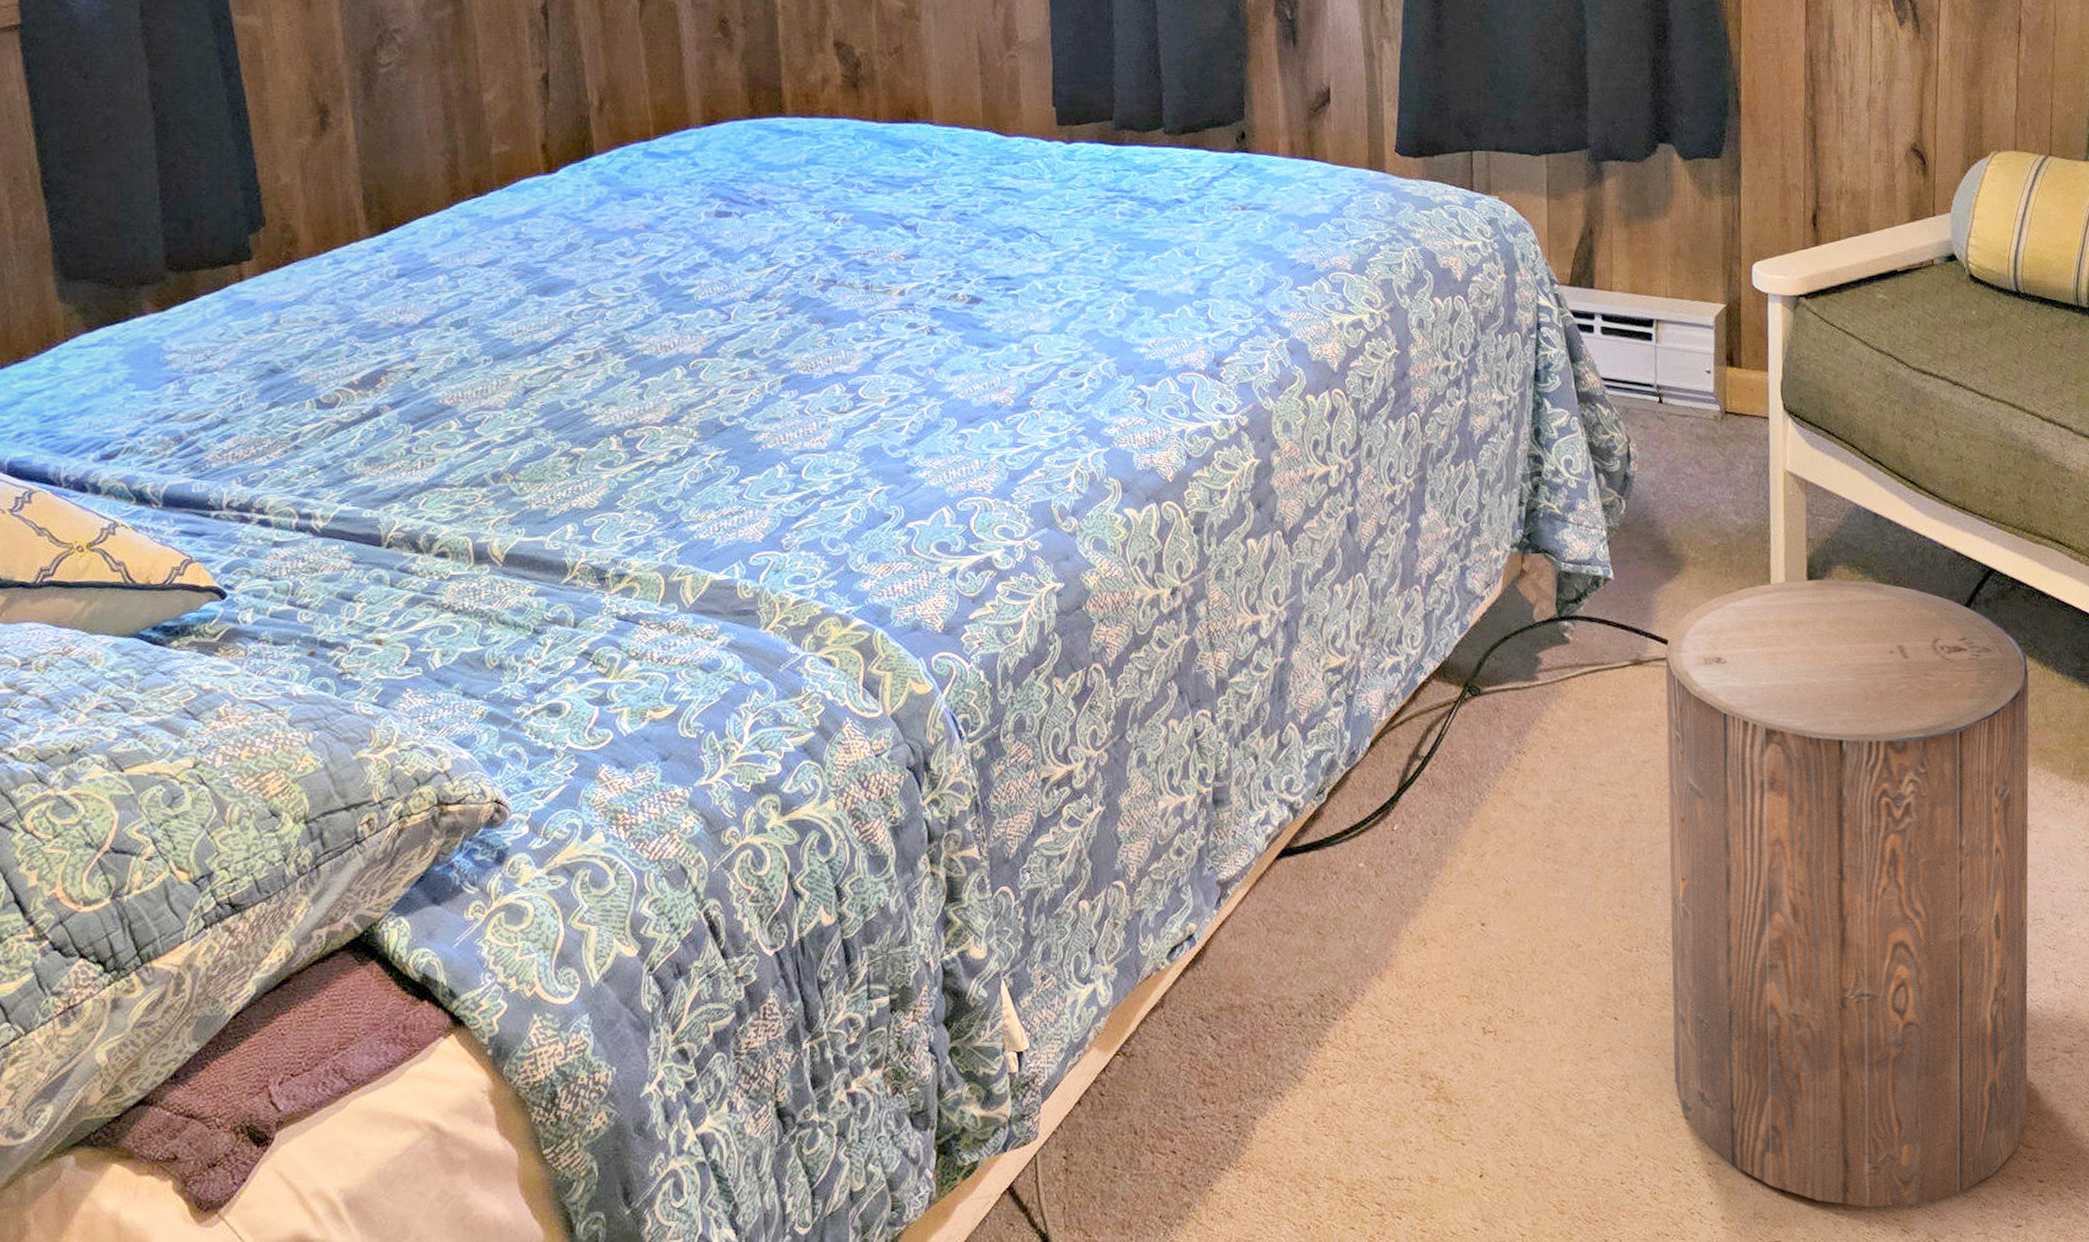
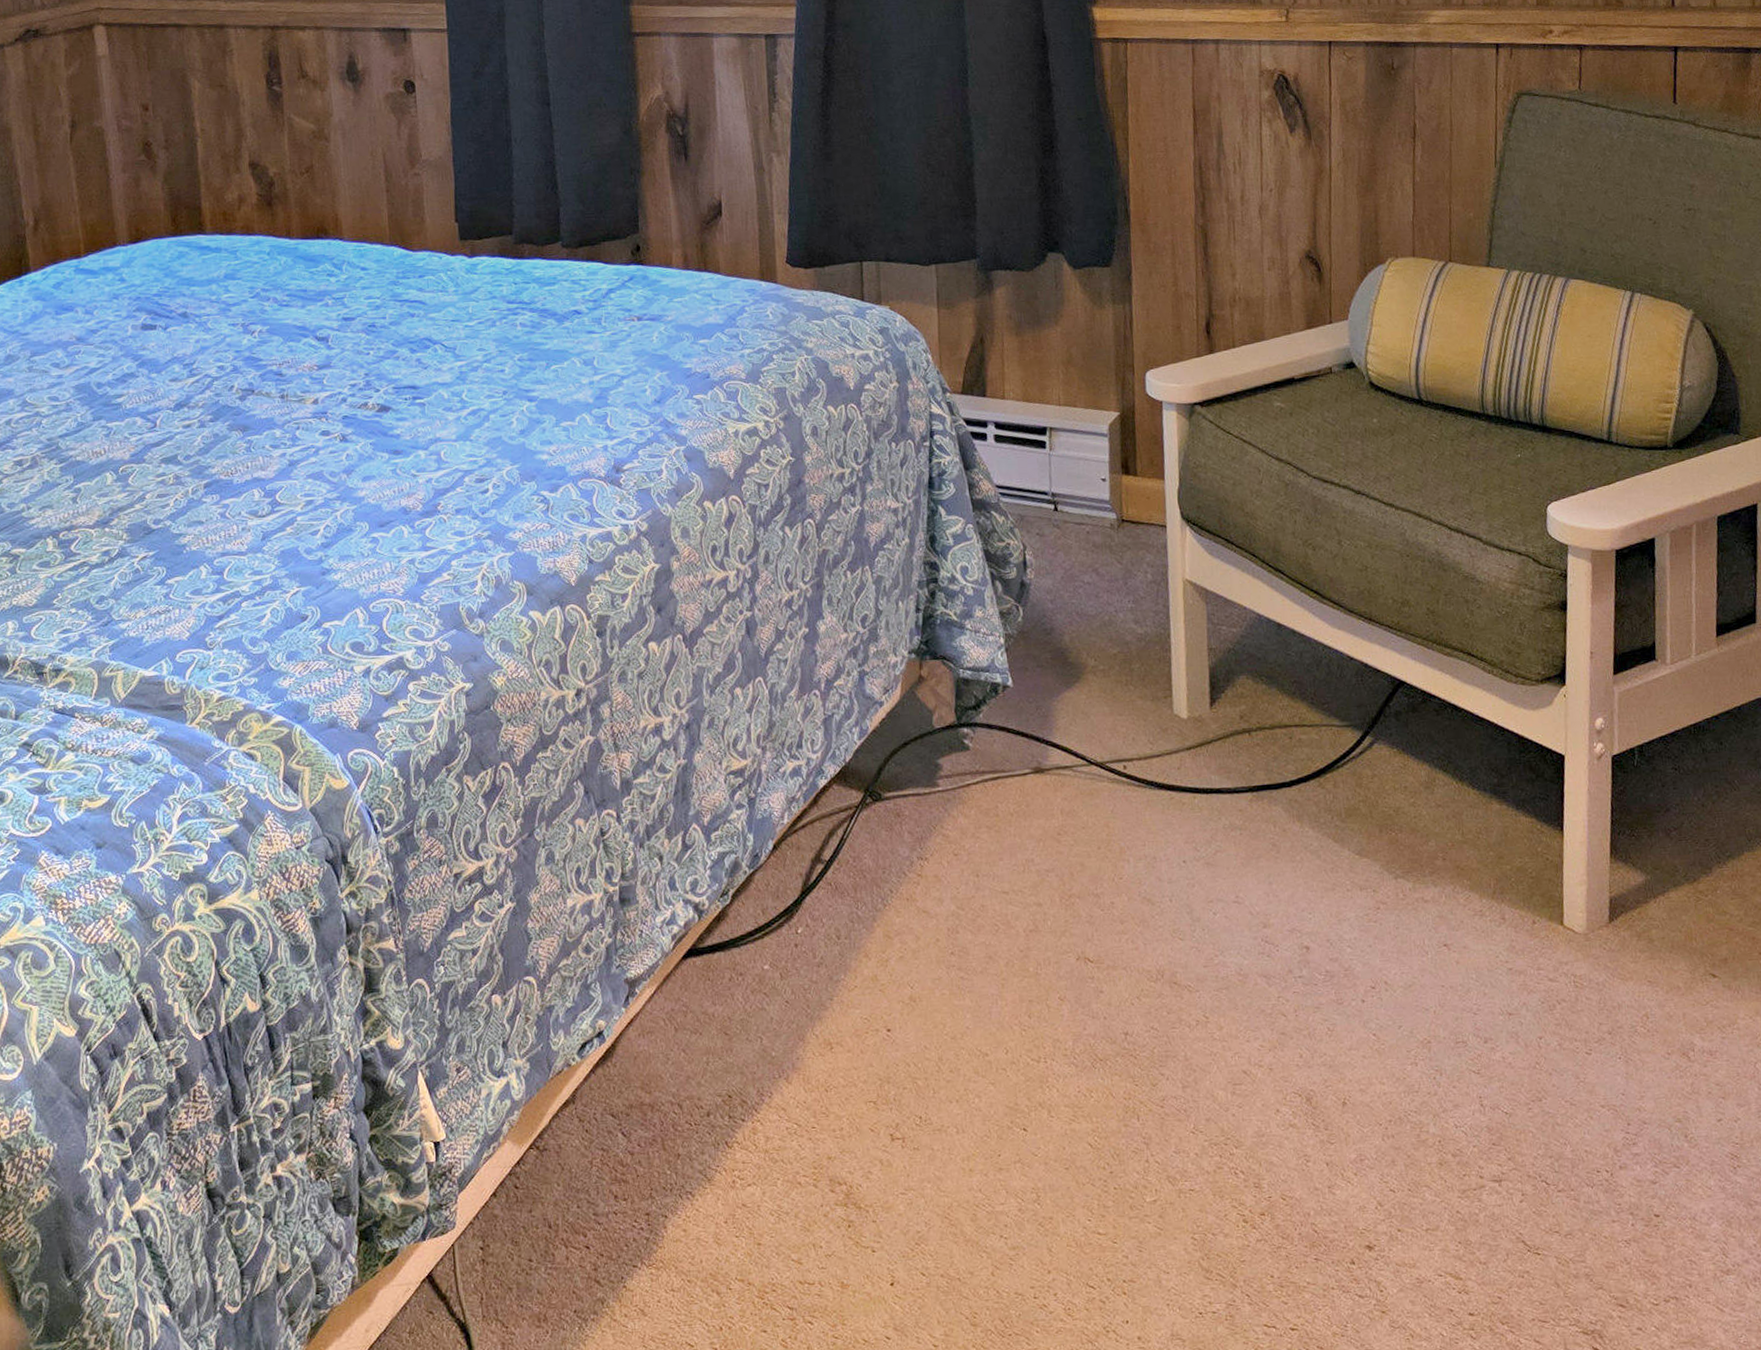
stool: present [1665,579,2029,1208] -> none [1066,689,1455,1334]

